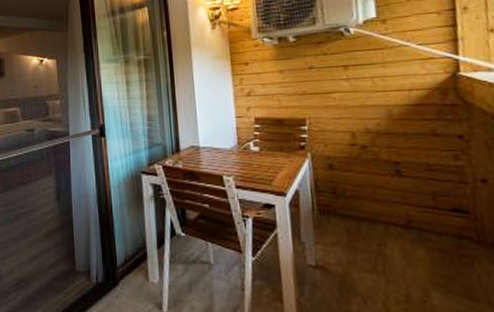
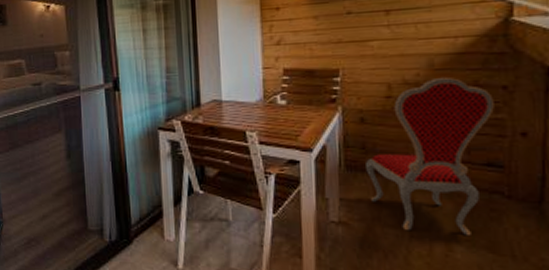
dining chair: none [337,126,453,282] -> present [366,76,494,237]

